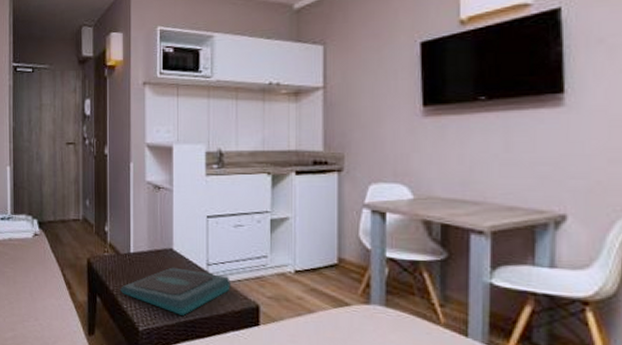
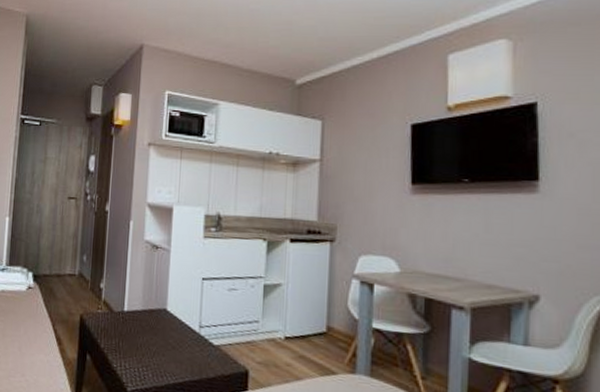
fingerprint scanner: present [119,267,230,315] -> none [110,327,222,377]

